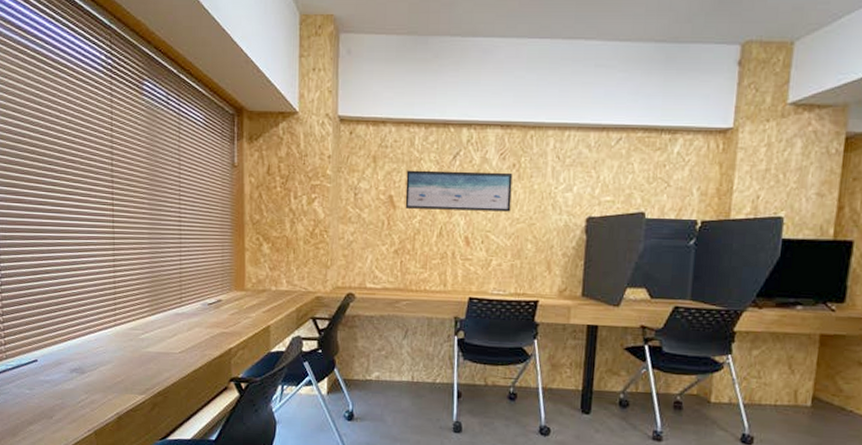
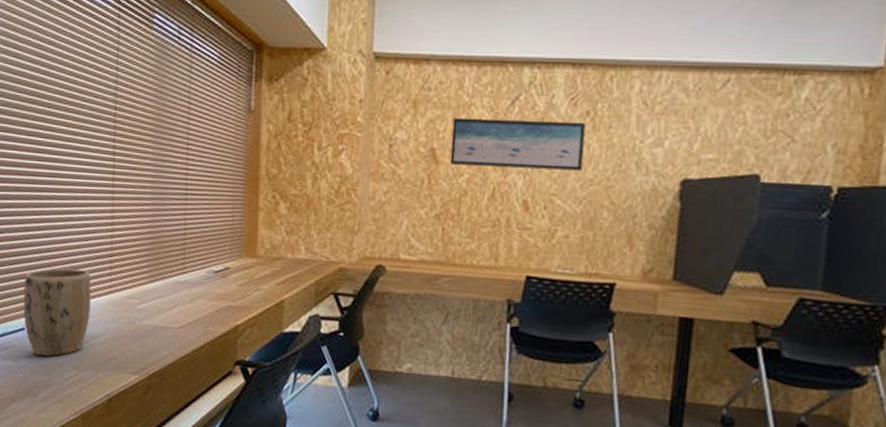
plant pot: none [34,306,98,384] -> present [23,268,91,357]

